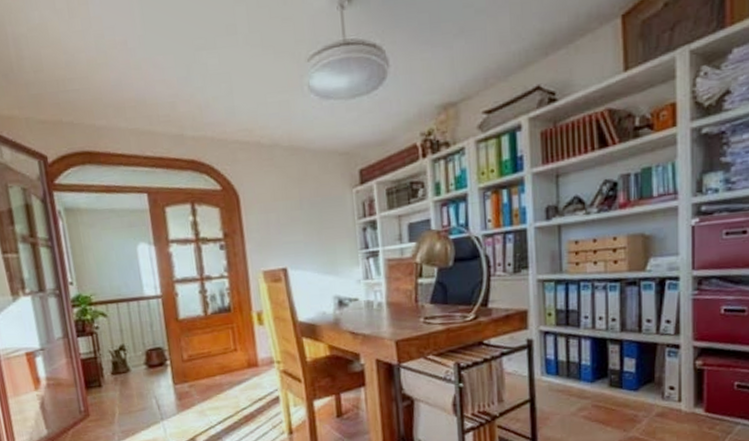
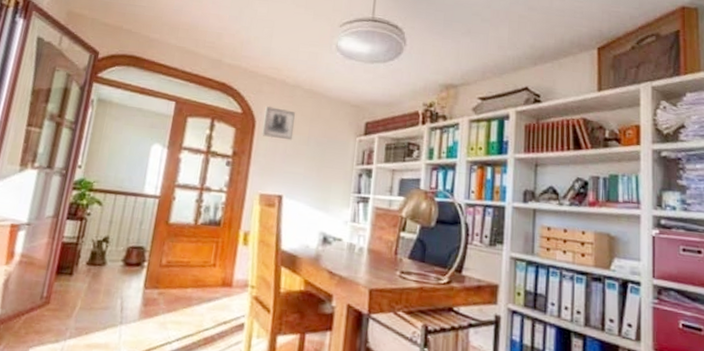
wall art: none [245,174,284,210] -> present [262,105,296,141]

